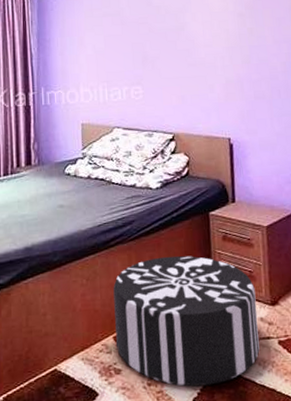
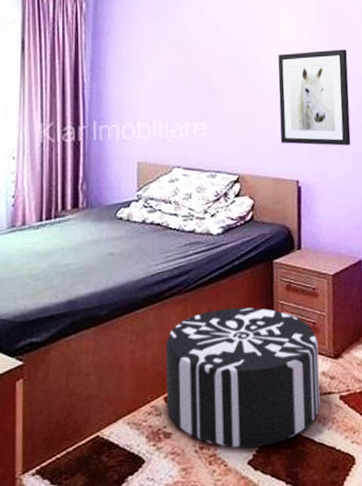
wall art: none [206,14,279,105] -> present [278,49,351,146]

